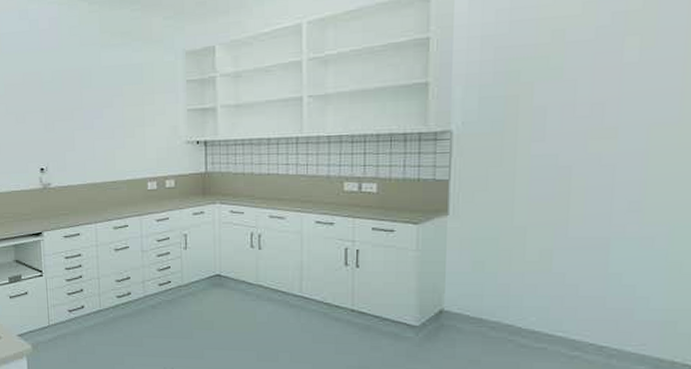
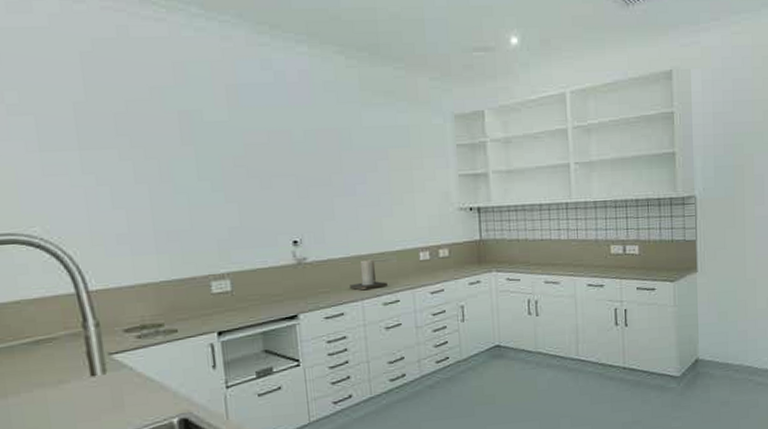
paper towel roll: none [86,187,118,215] -> present [350,259,387,291]

